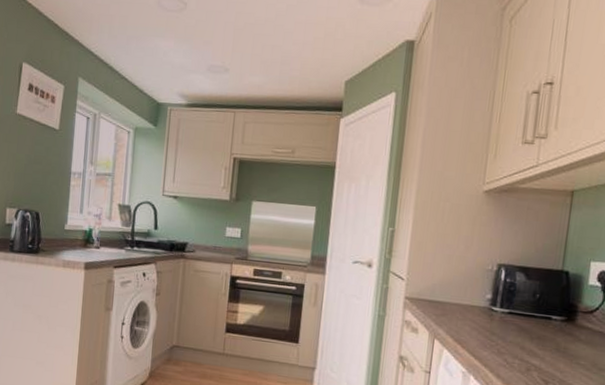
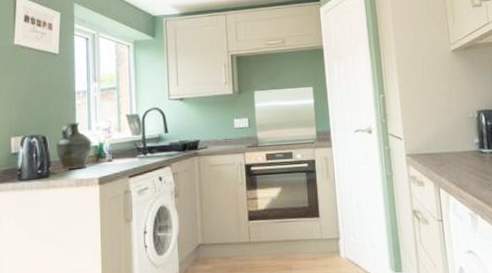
ceramic jug: none [47,203,82,251] -> present [56,122,92,170]

